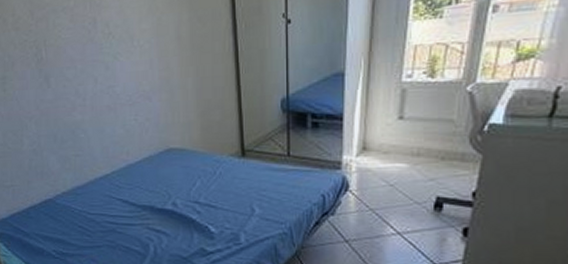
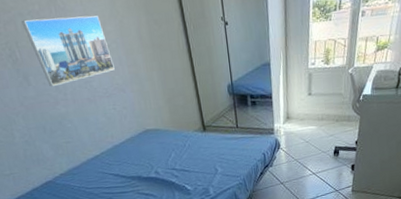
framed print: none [54,12,143,91] -> present [21,16,115,87]

